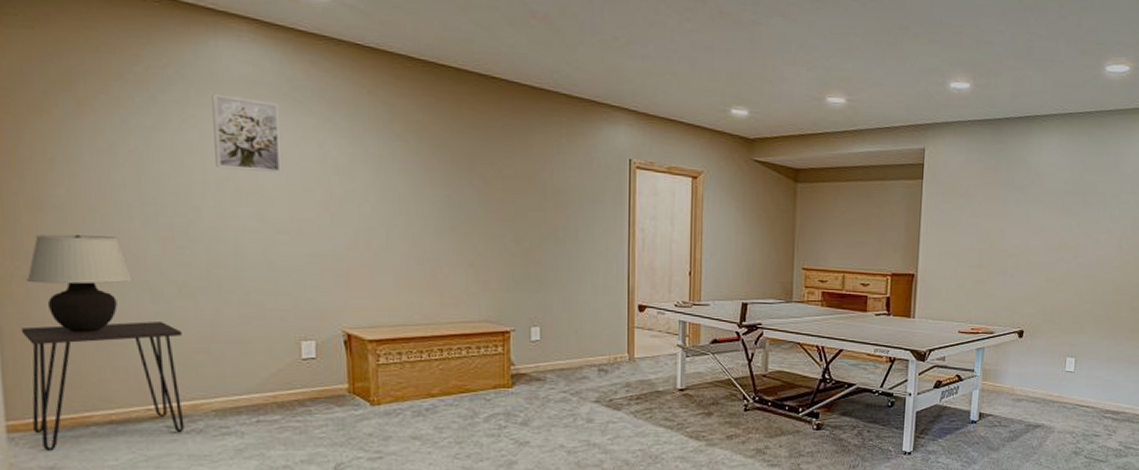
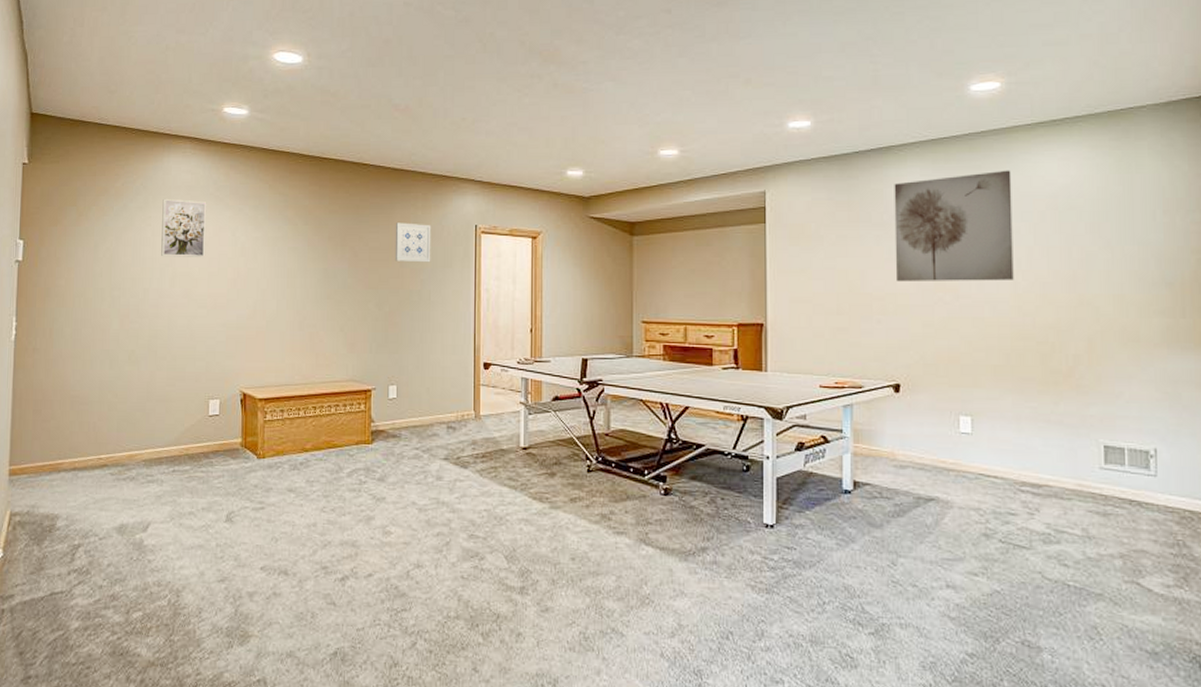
desk: present [20,321,185,451] -> none [25,384,127,492]
table lamp: present [27,234,132,333] -> none [35,315,99,394]
wall art: none [534,149,578,197] -> present [394,223,432,263]
wall art: none [1029,147,1129,245] -> present [894,170,1014,282]

